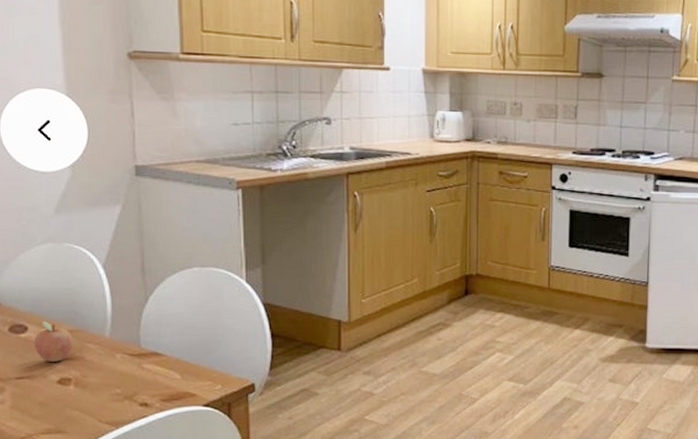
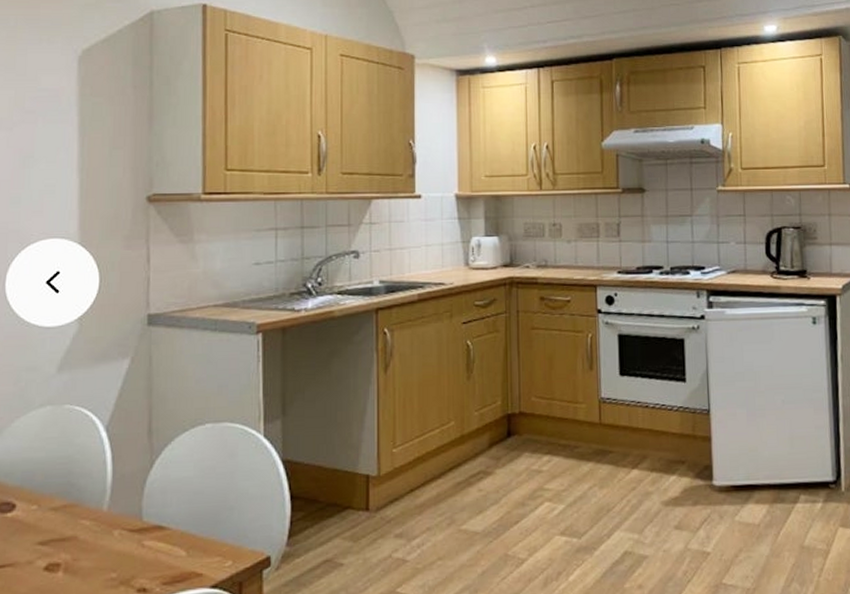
fruit: present [34,320,73,362] -> none [22,495,66,545]

